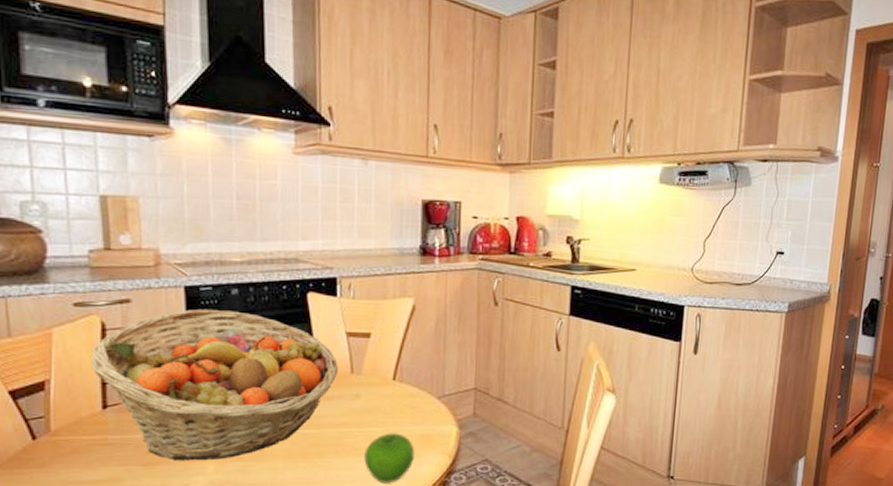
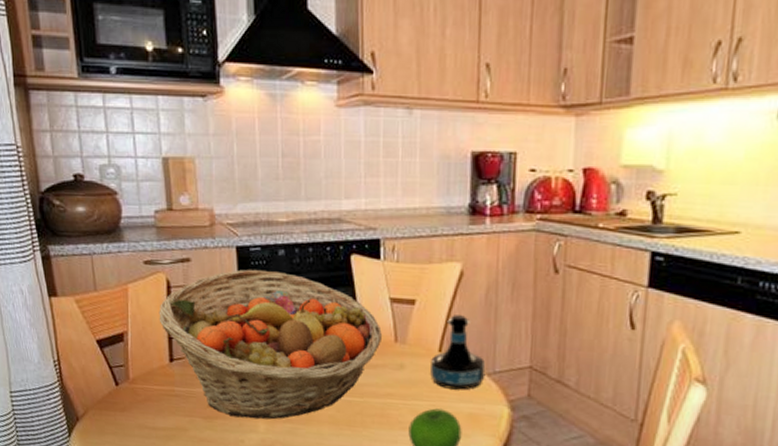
tequila bottle: none [385,345,436,414] -> present [430,315,486,390]

